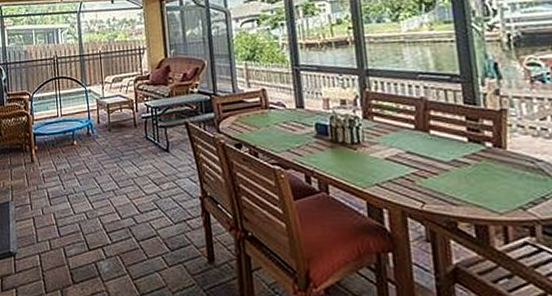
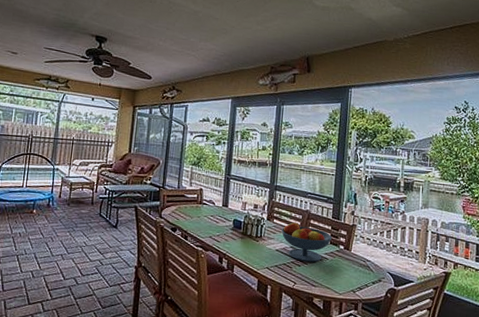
fruit bowl: none [388,117,471,171] -> present [281,222,332,262]

